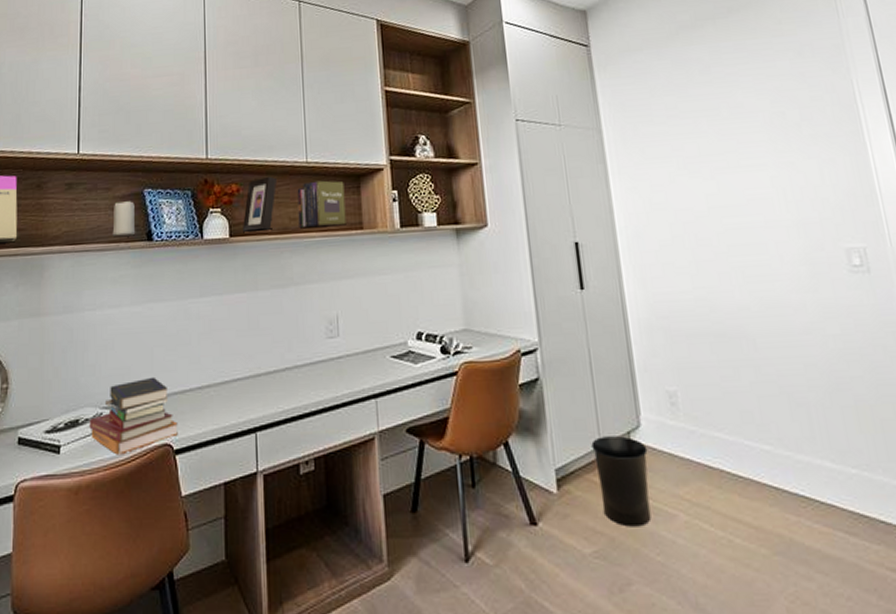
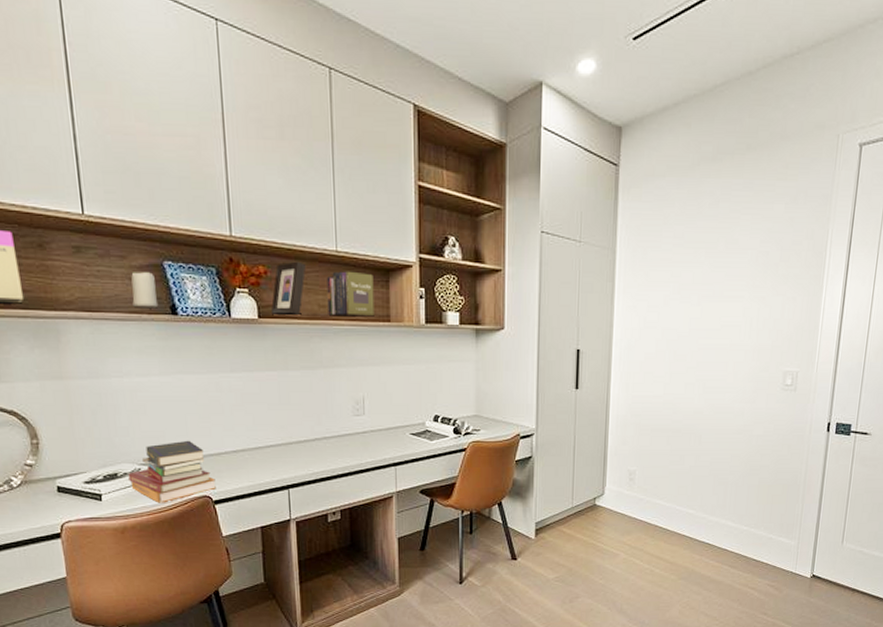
waste bin: present [591,436,651,527] -> none [565,500,607,562]

